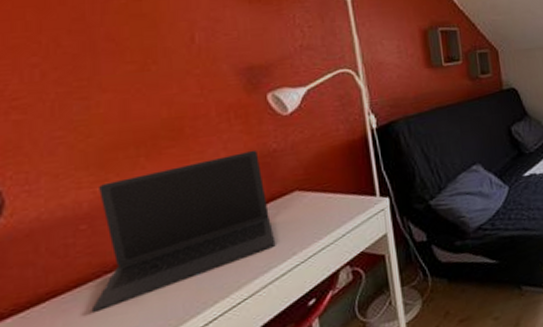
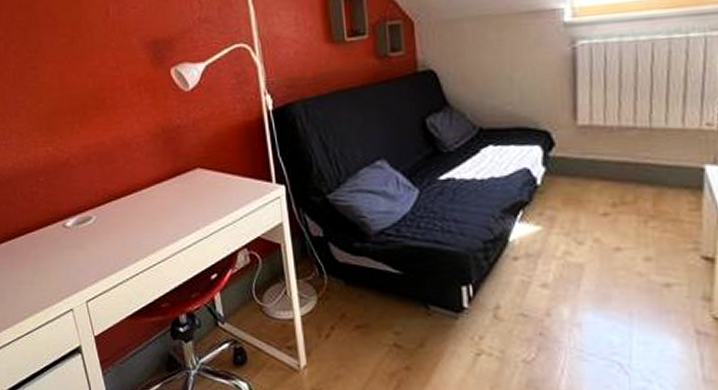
laptop: present [91,150,276,312] -> none [50,124,182,250]

